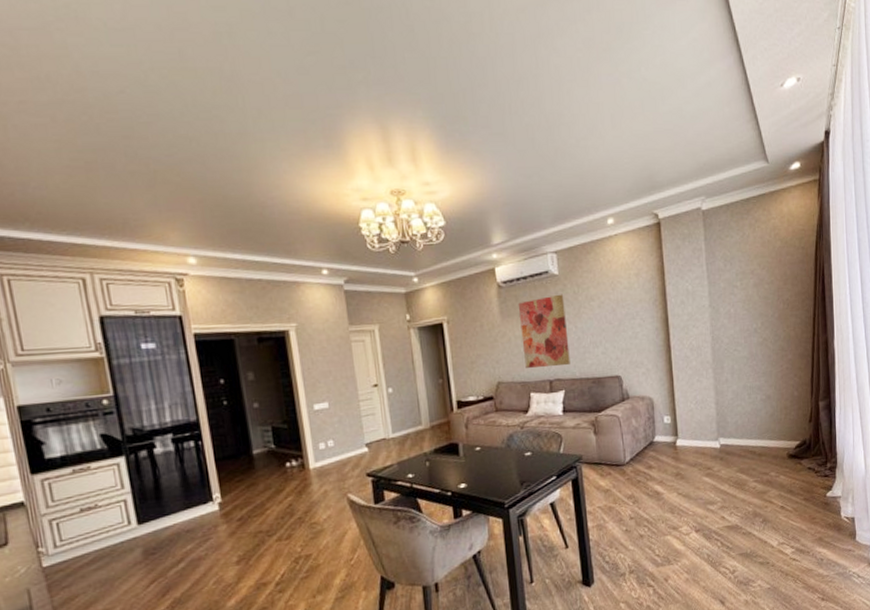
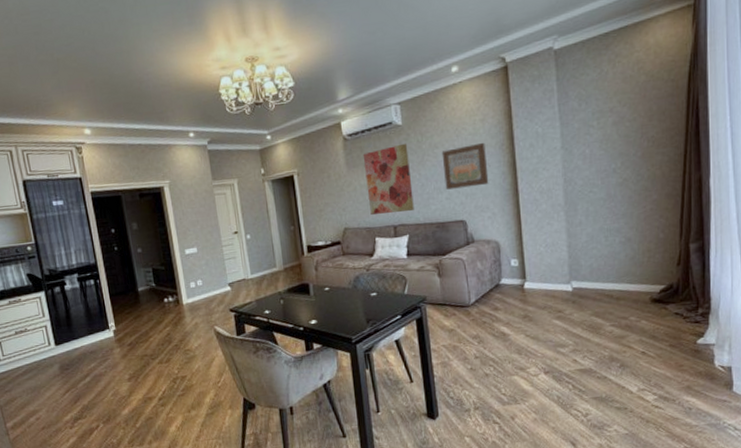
wall art: none [597,297,643,344] -> present [441,142,489,190]

